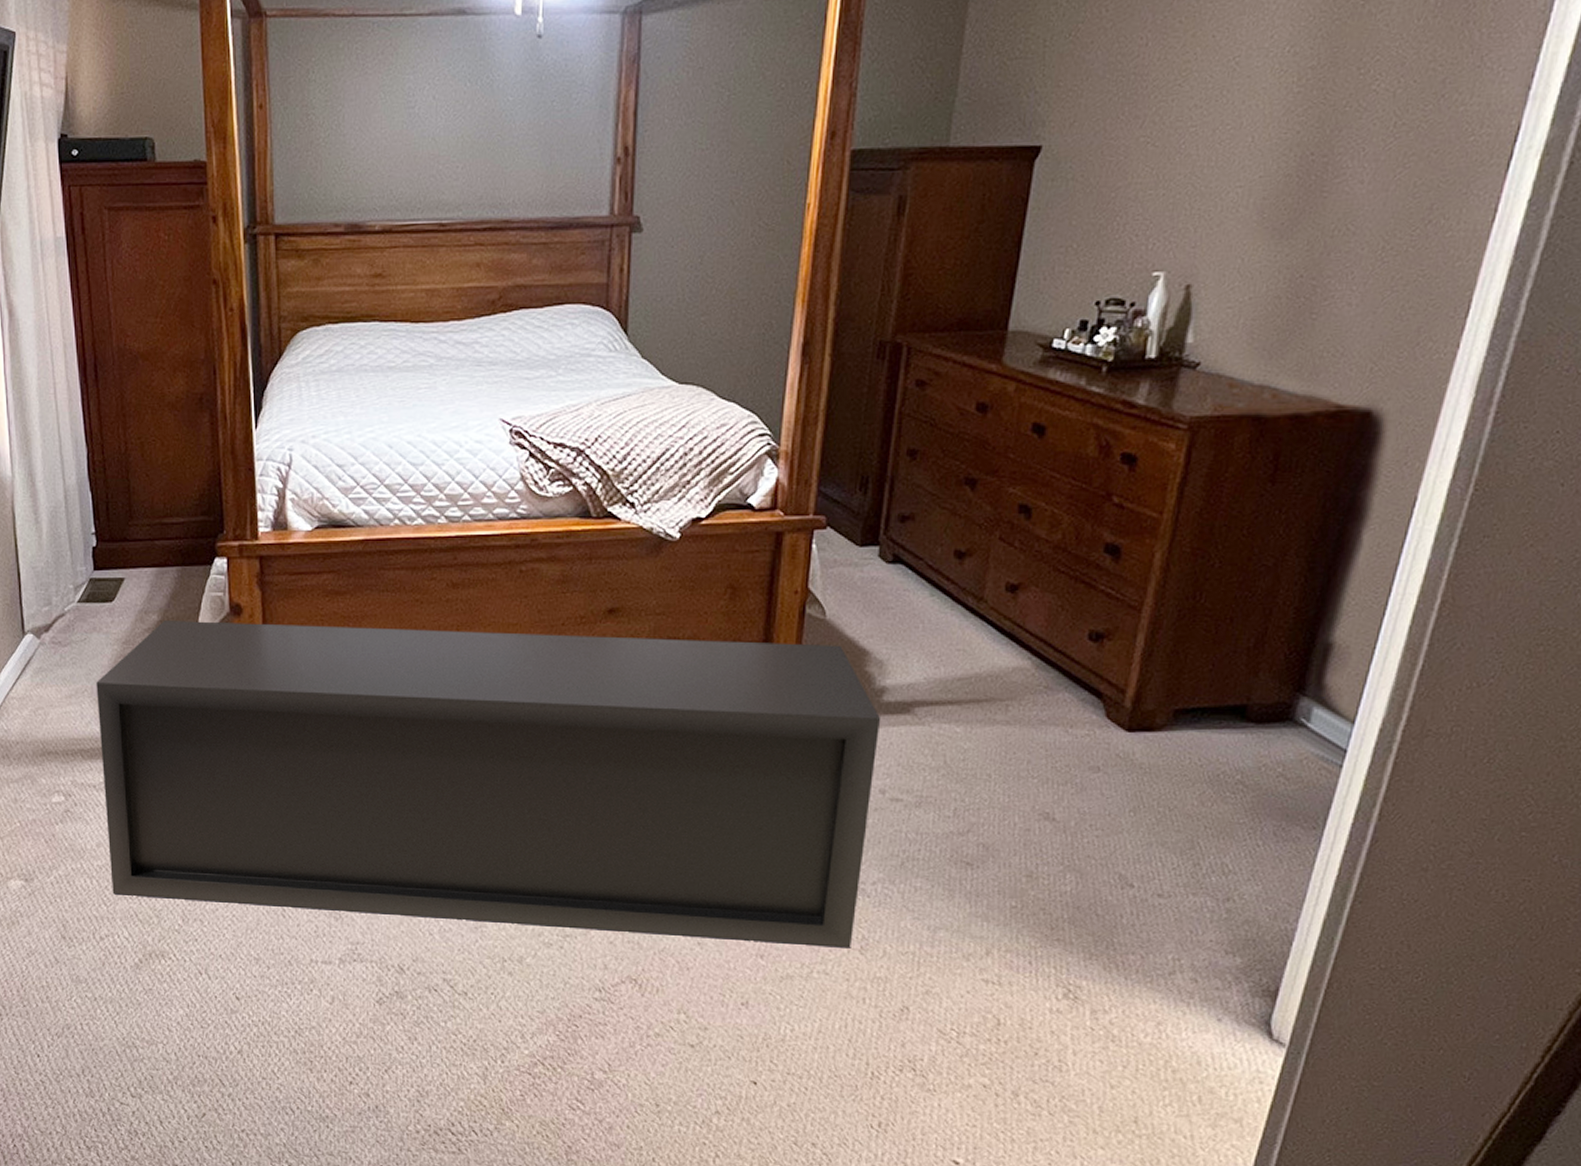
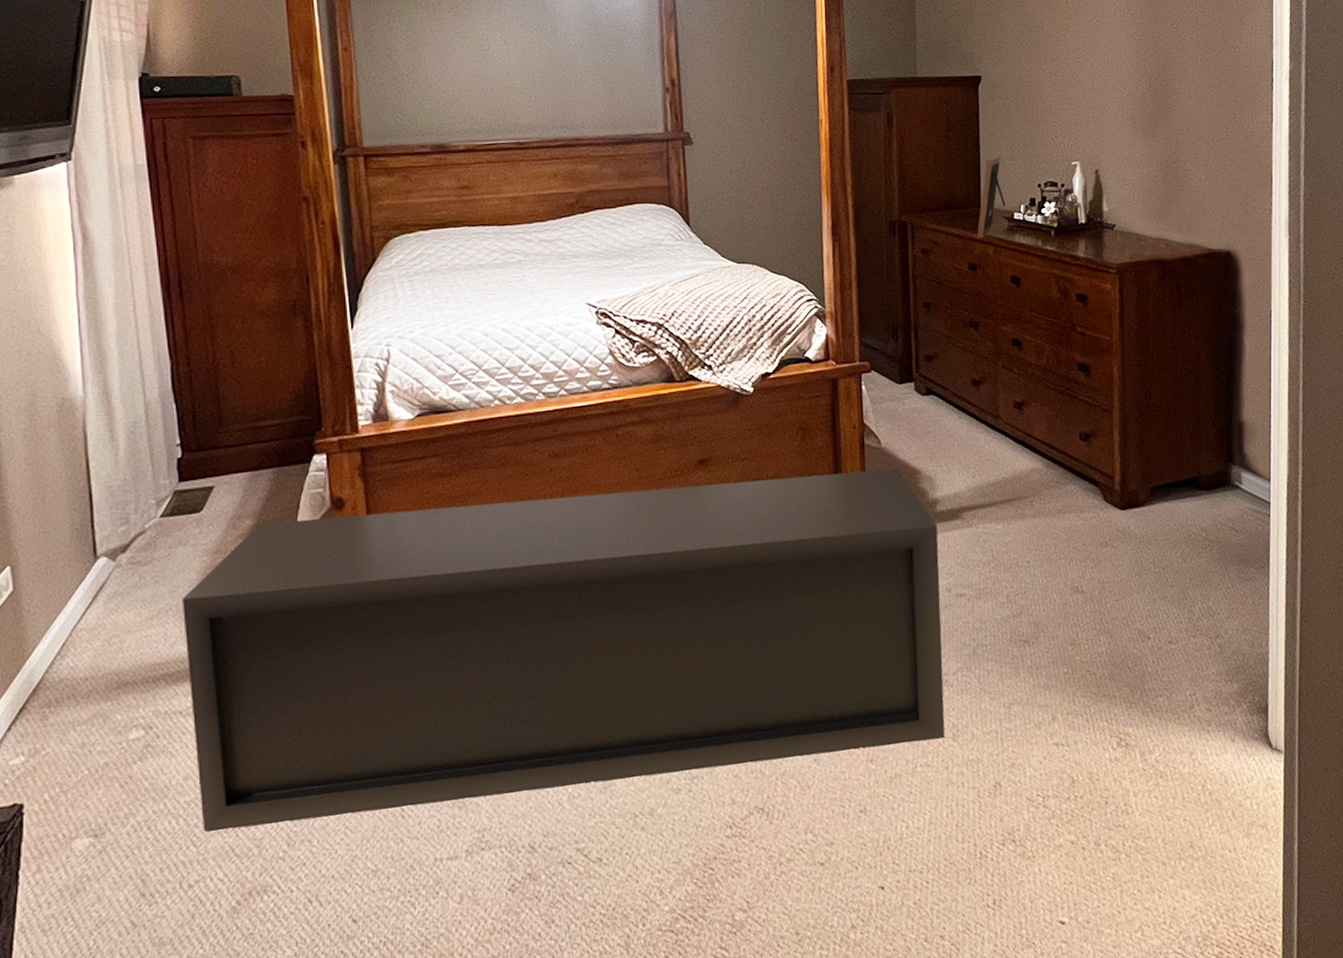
picture frame: none [995,260,1049,370] -> present [976,156,1006,238]

